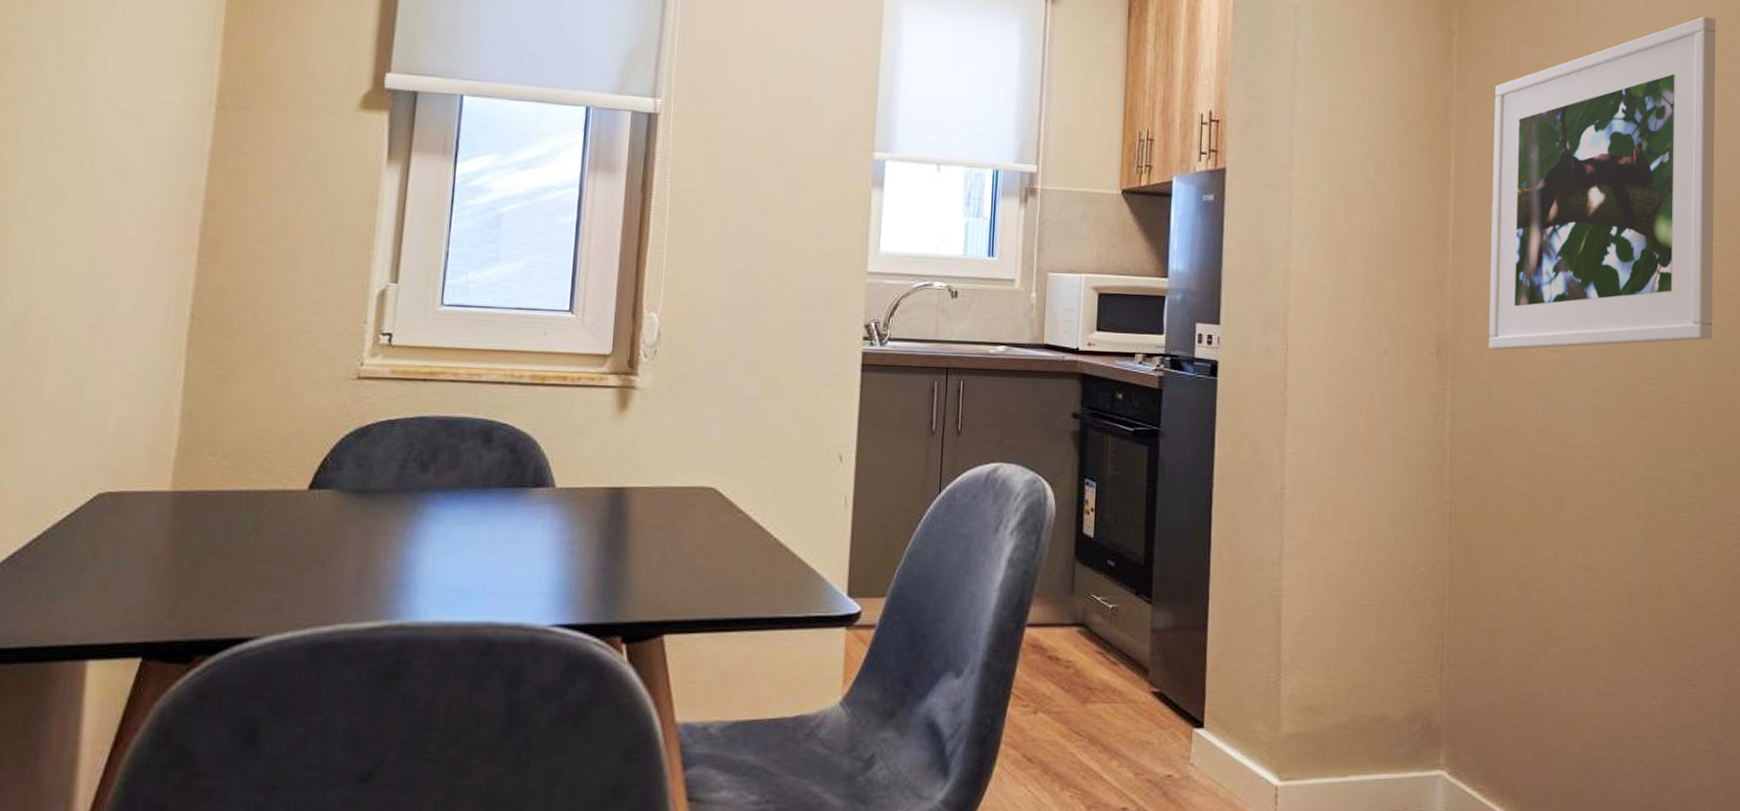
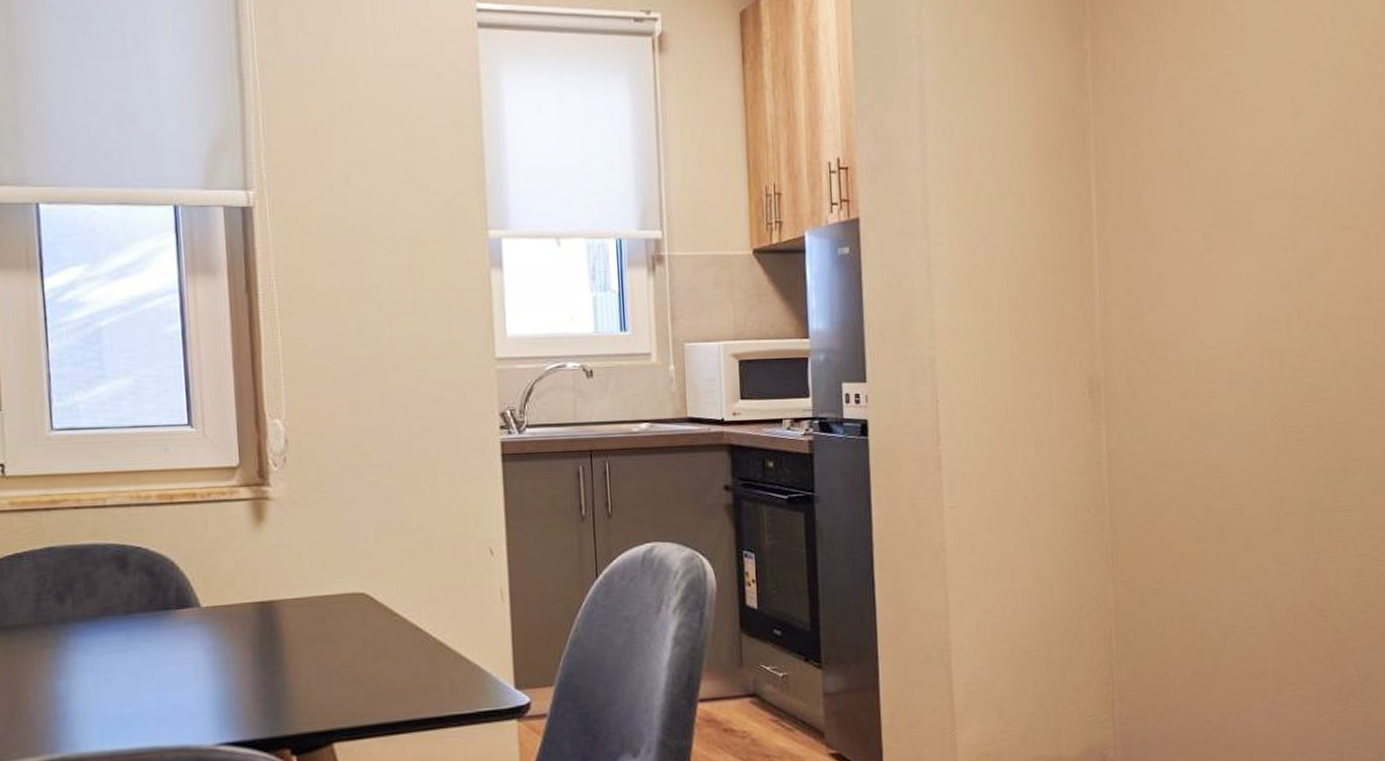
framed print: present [1488,16,1716,350] -> none [1132,15,1366,385]

